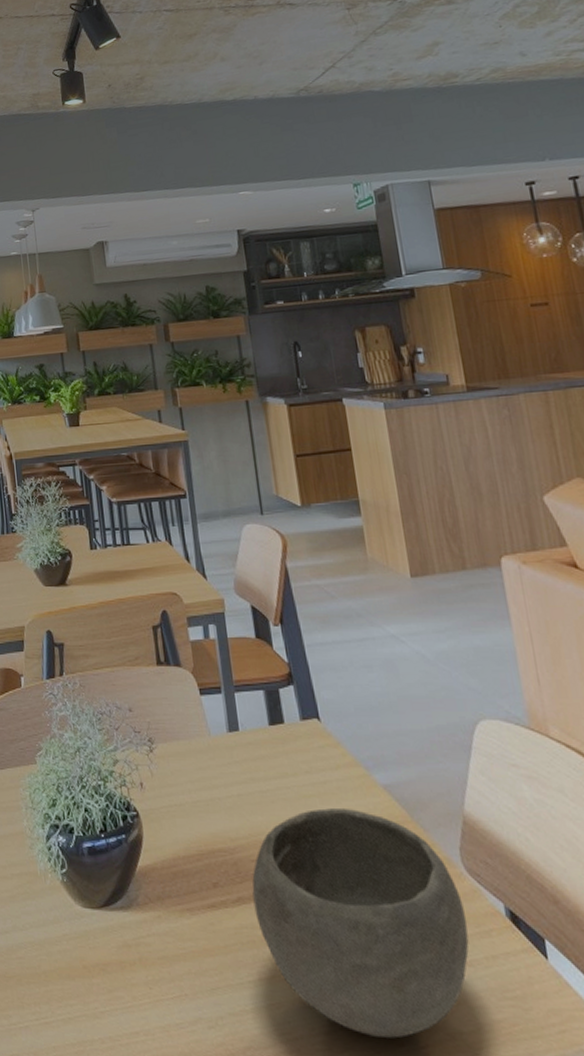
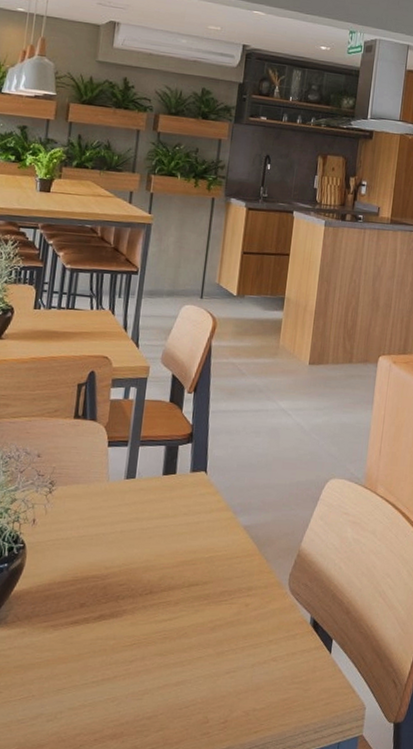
bowl: present [252,807,469,1039] -> none [112,543,281,718]

